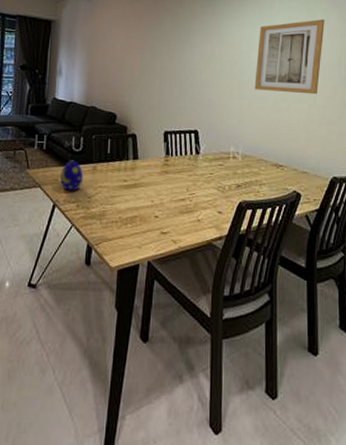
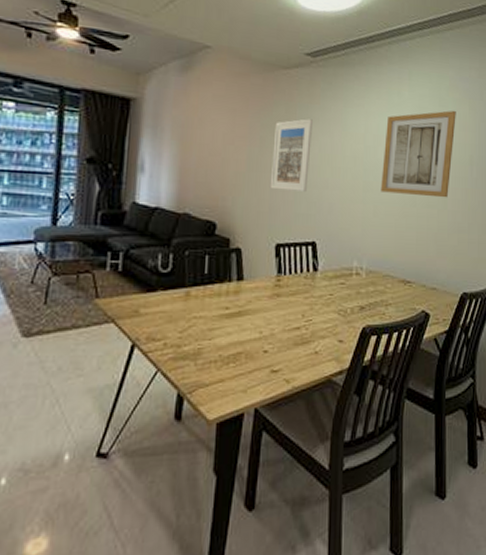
decorative egg: present [60,160,84,191] -> none [141,284,173,325]
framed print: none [159,31,194,90] -> present [269,118,312,192]

